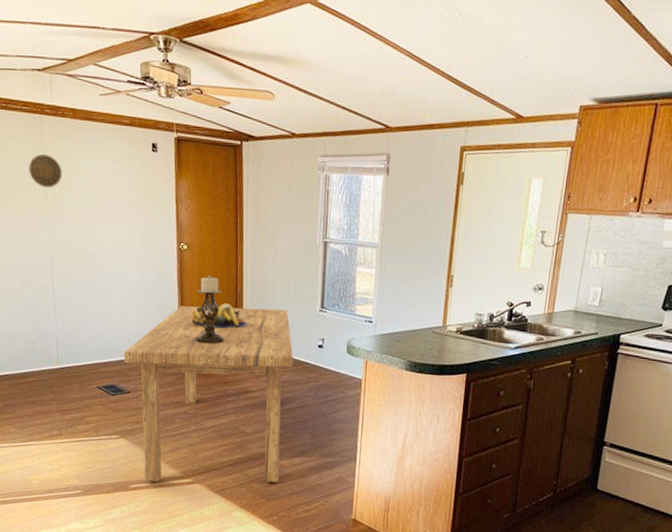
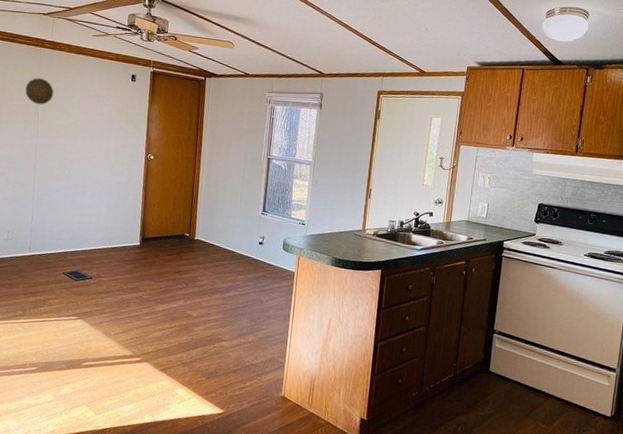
dining table: present [124,306,294,483] -> none [89,205,238,362]
fruit bowl: present [191,303,248,329] -> none [152,204,200,226]
candle holder: present [195,276,225,345] -> none [154,181,181,239]

